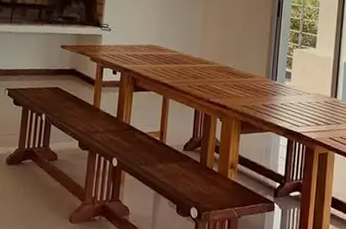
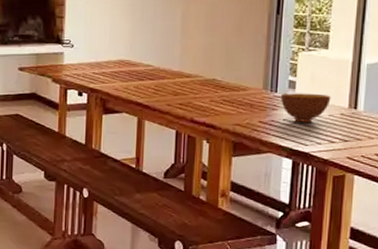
bowl: none [279,81,318,107] -> present [280,93,331,122]

